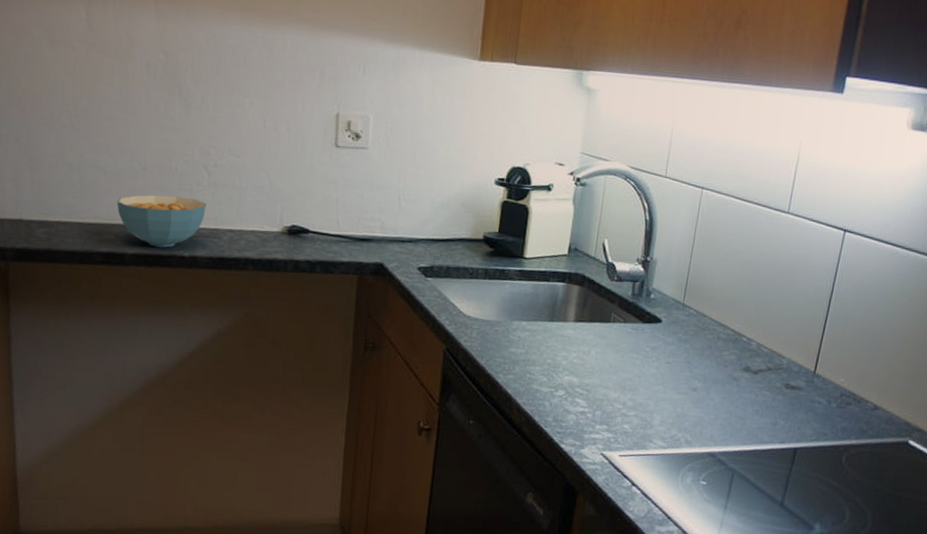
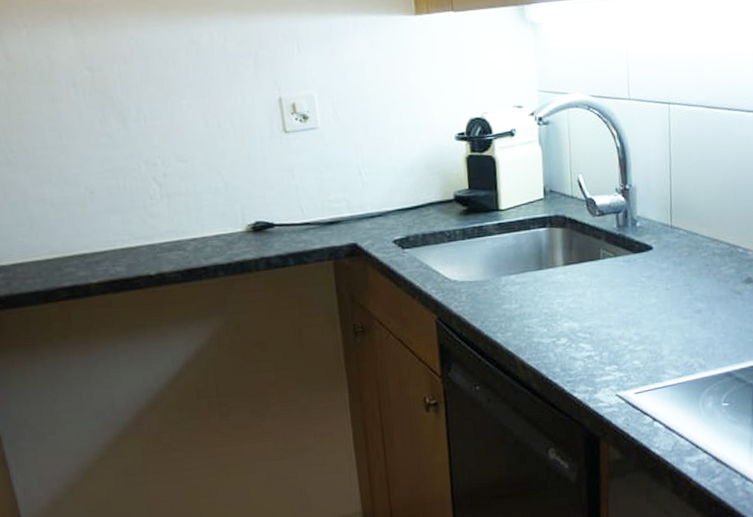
cereal bowl: present [116,194,206,248] -> none [70,214,164,271]

